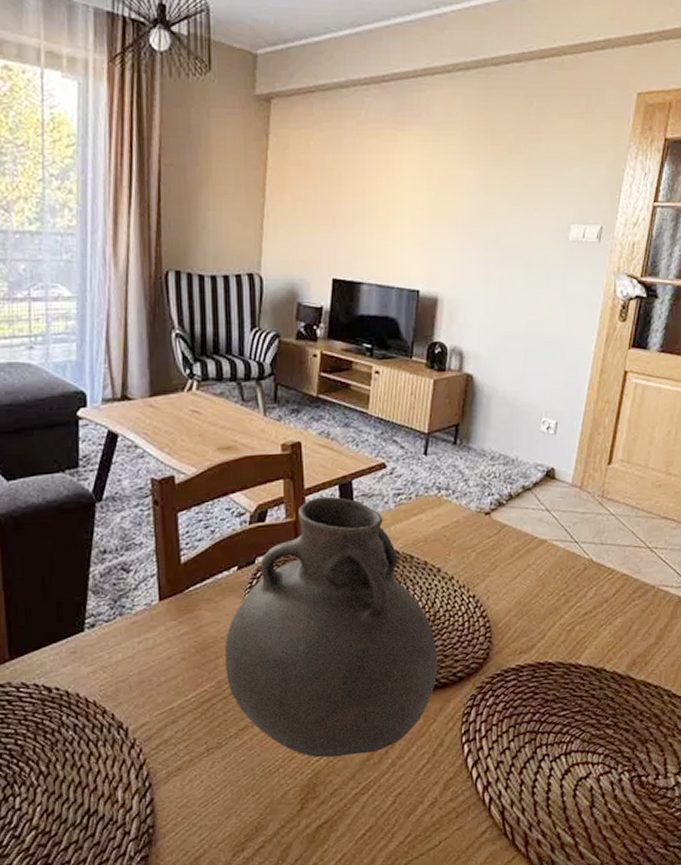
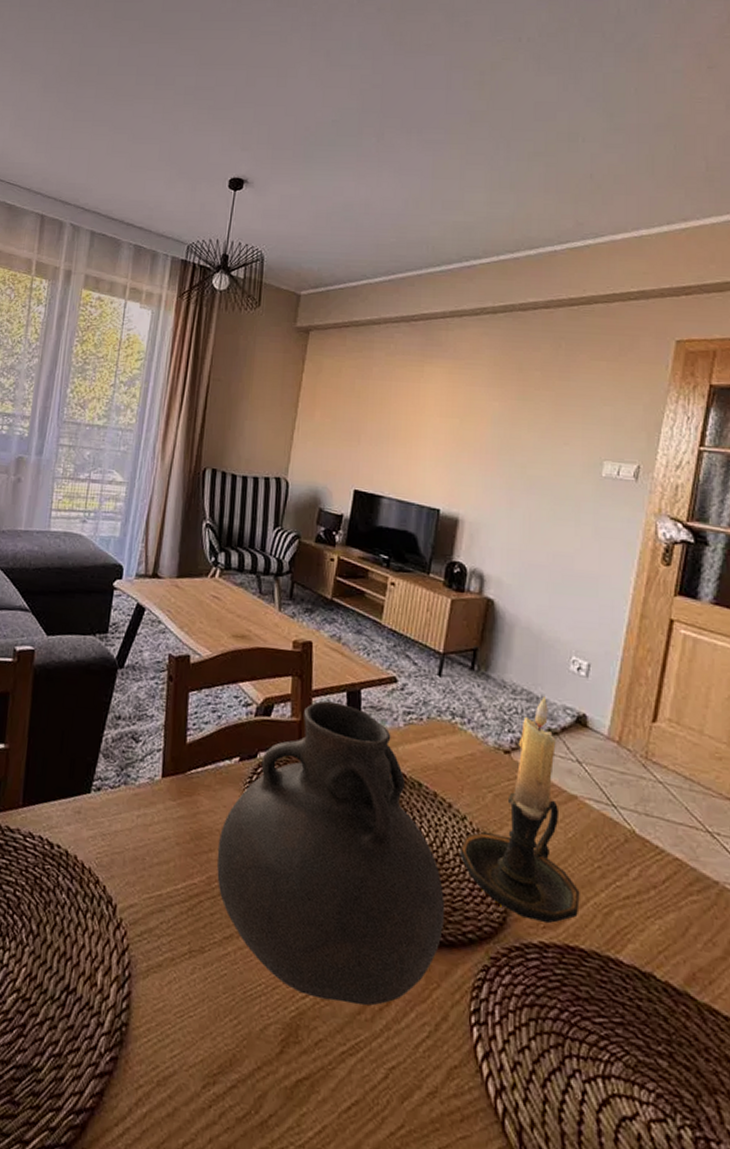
candle holder: none [449,458,548,650] -> present [460,696,580,924]

